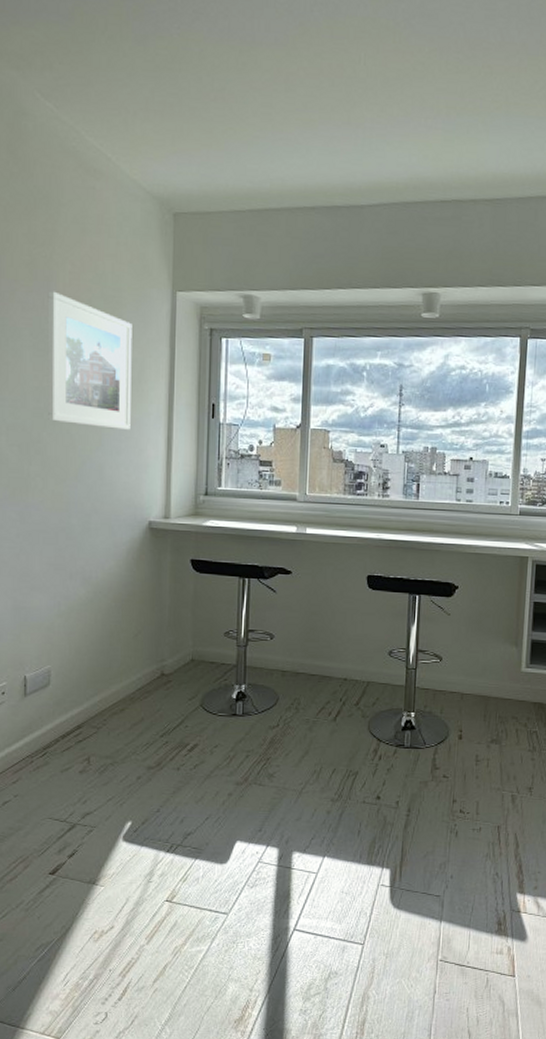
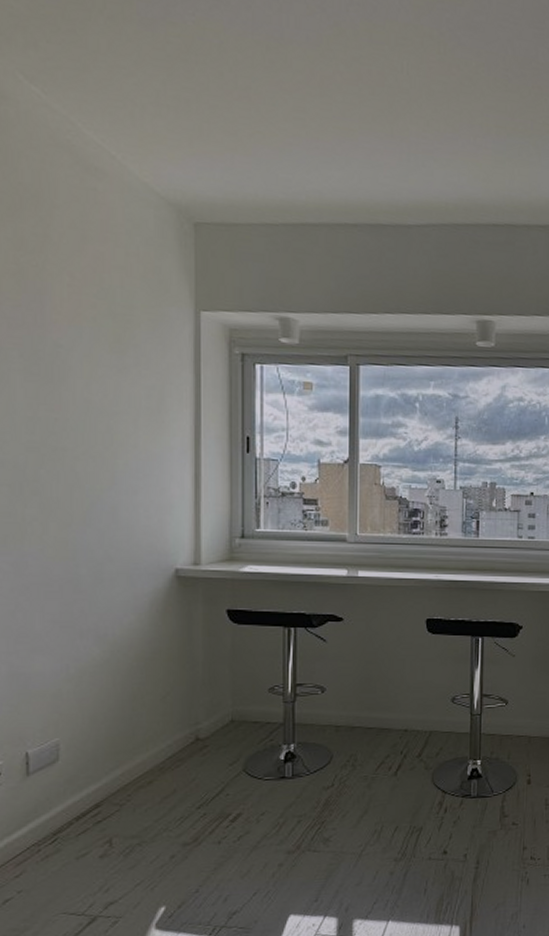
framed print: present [47,291,132,430] -> none [41,305,150,466]

